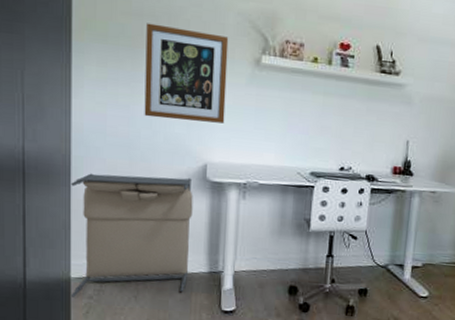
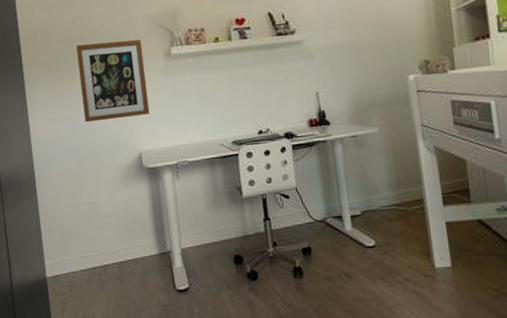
laundry hamper: present [71,173,193,297] -> none [37,168,142,295]

